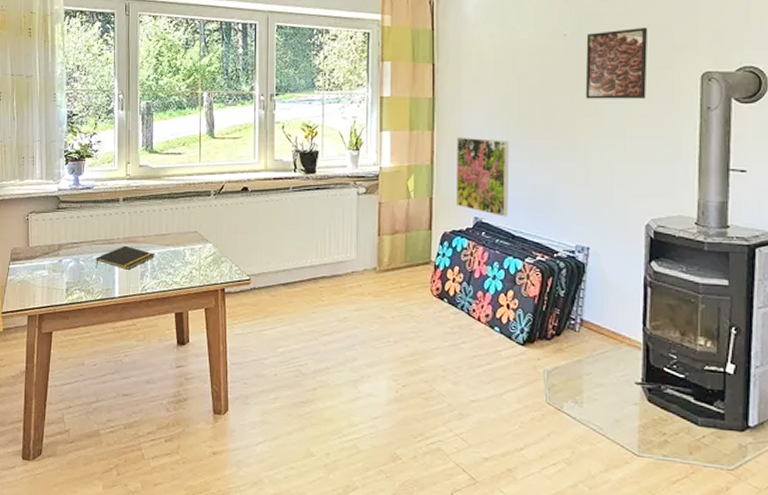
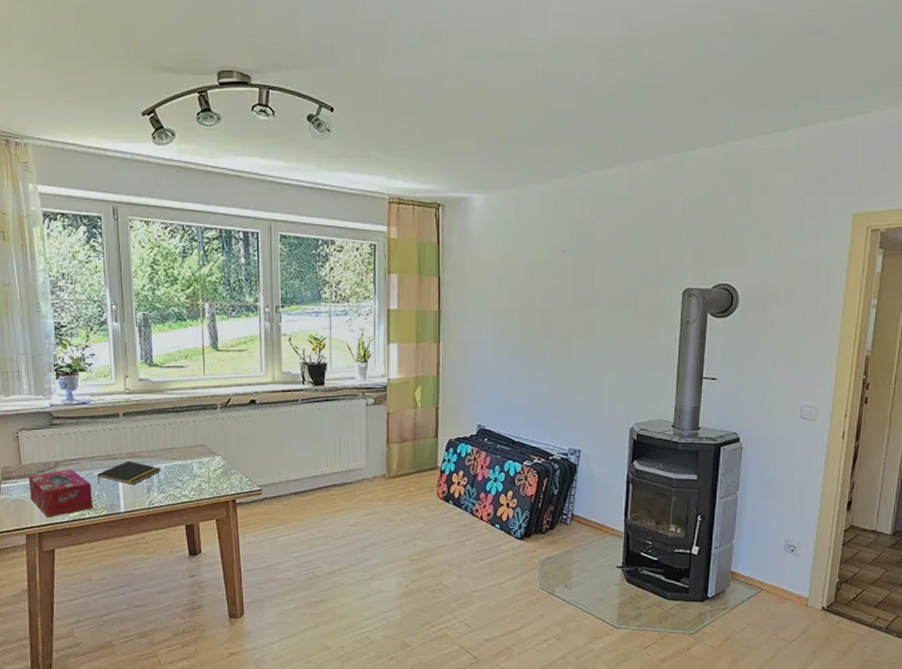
tissue box: none [34,252,91,299] -> present [28,469,94,517]
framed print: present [455,137,509,217] -> none [460,349,511,424]
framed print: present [585,27,648,99] -> none [581,245,638,313]

